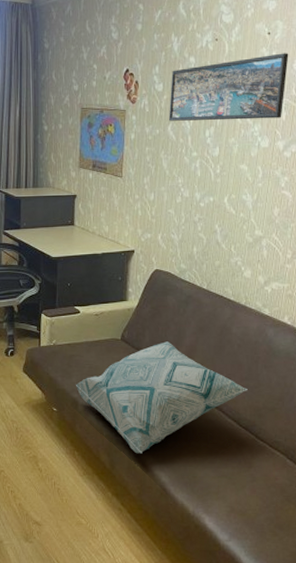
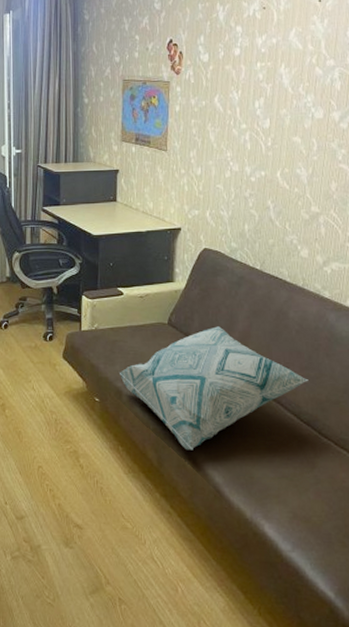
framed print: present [169,53,289,121] -> none [215,20,342,92]

